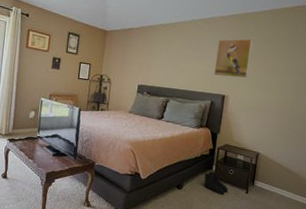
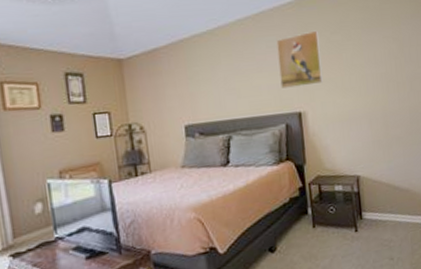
boots: present [203,171,229,195] -> none [299,215,334,244]

